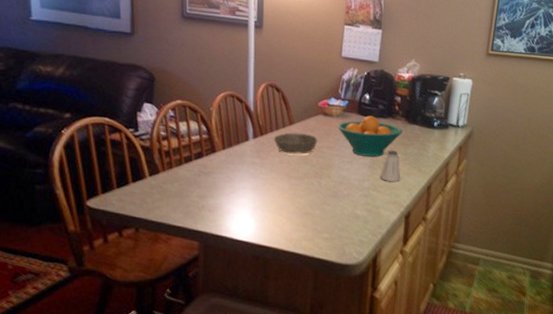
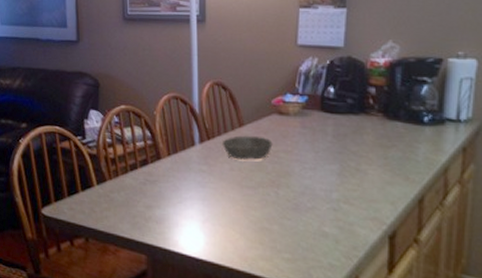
fruit bowl: present [337,116,403,157] -> none [296,112,380,162]
saltshaker: present [381,150,401,181] -> none [353,153,381,192]

